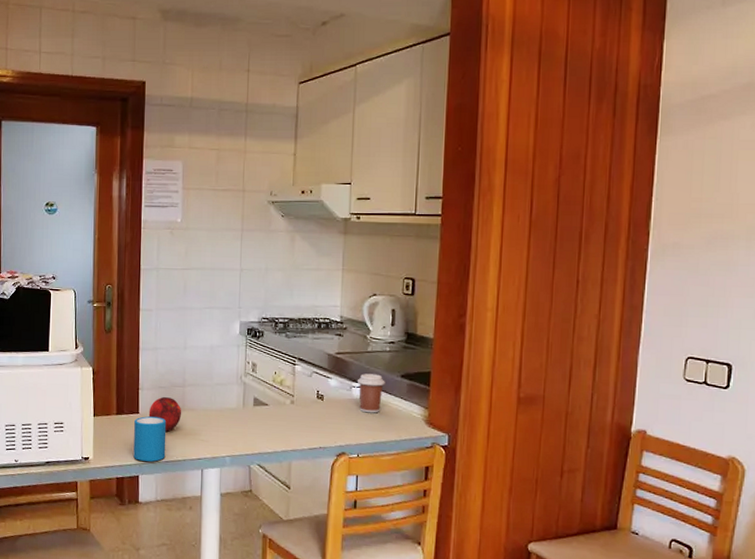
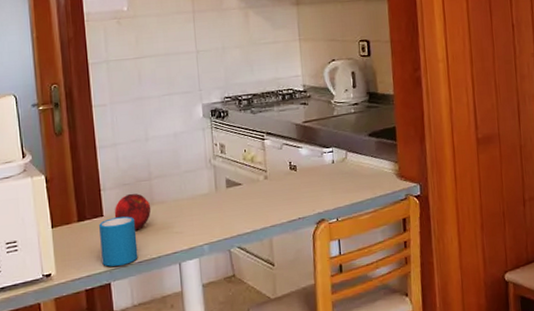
coffee cup: present [357,373,385,413] -> none [327,136,354,176]

